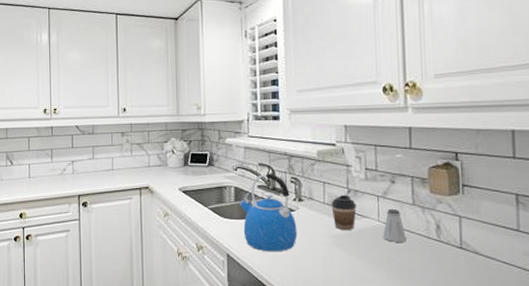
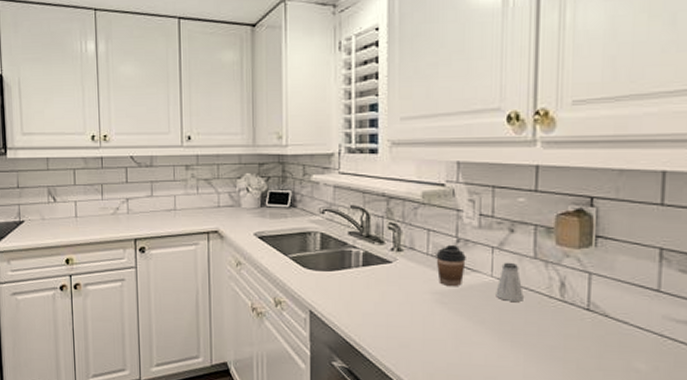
kettle: present [239,173,297,252] -> none [325,217,394,310]

